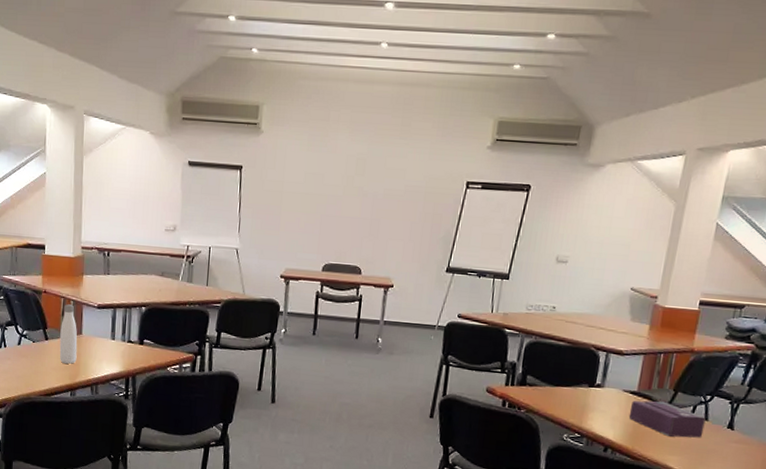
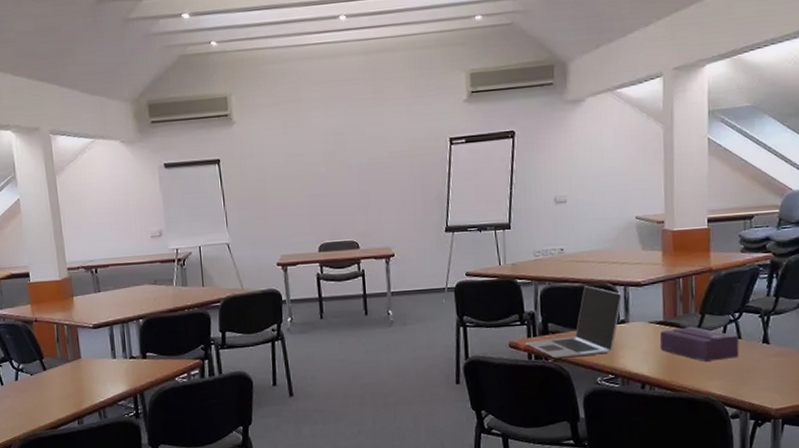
water bottle: present [59,304,78,364] -> none [57,329,79,392]
laptop: none [502,346,604,414] -> present [525,286,623,359]

